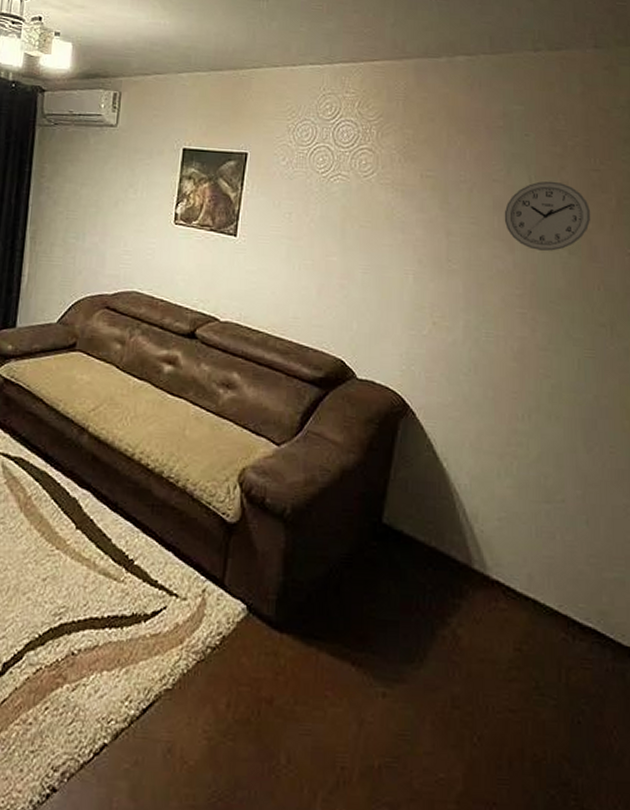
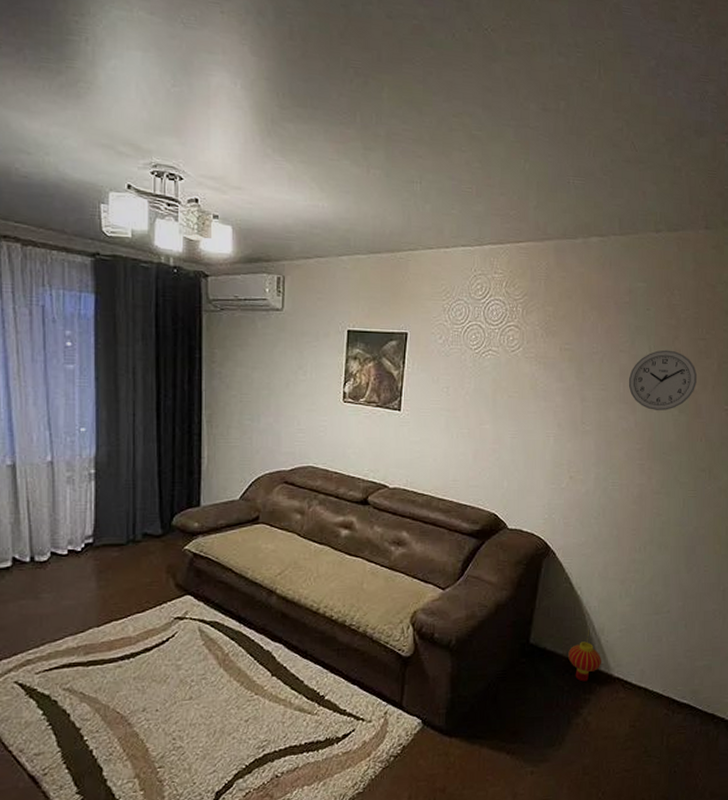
lantern: none [432,513,476,581] -> present [568,629,602,682]

